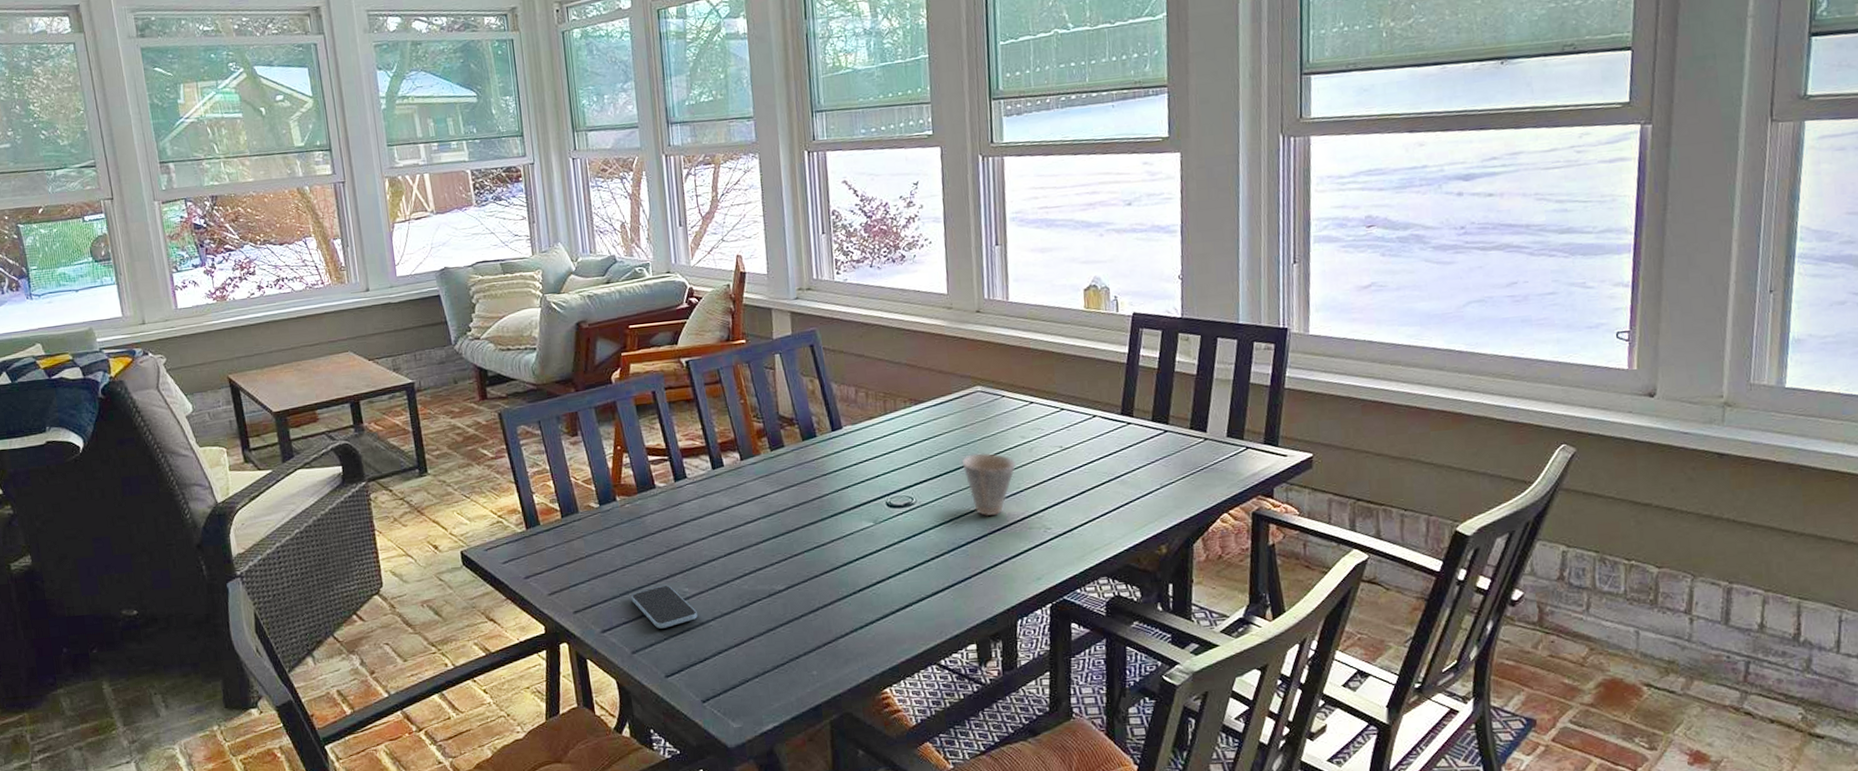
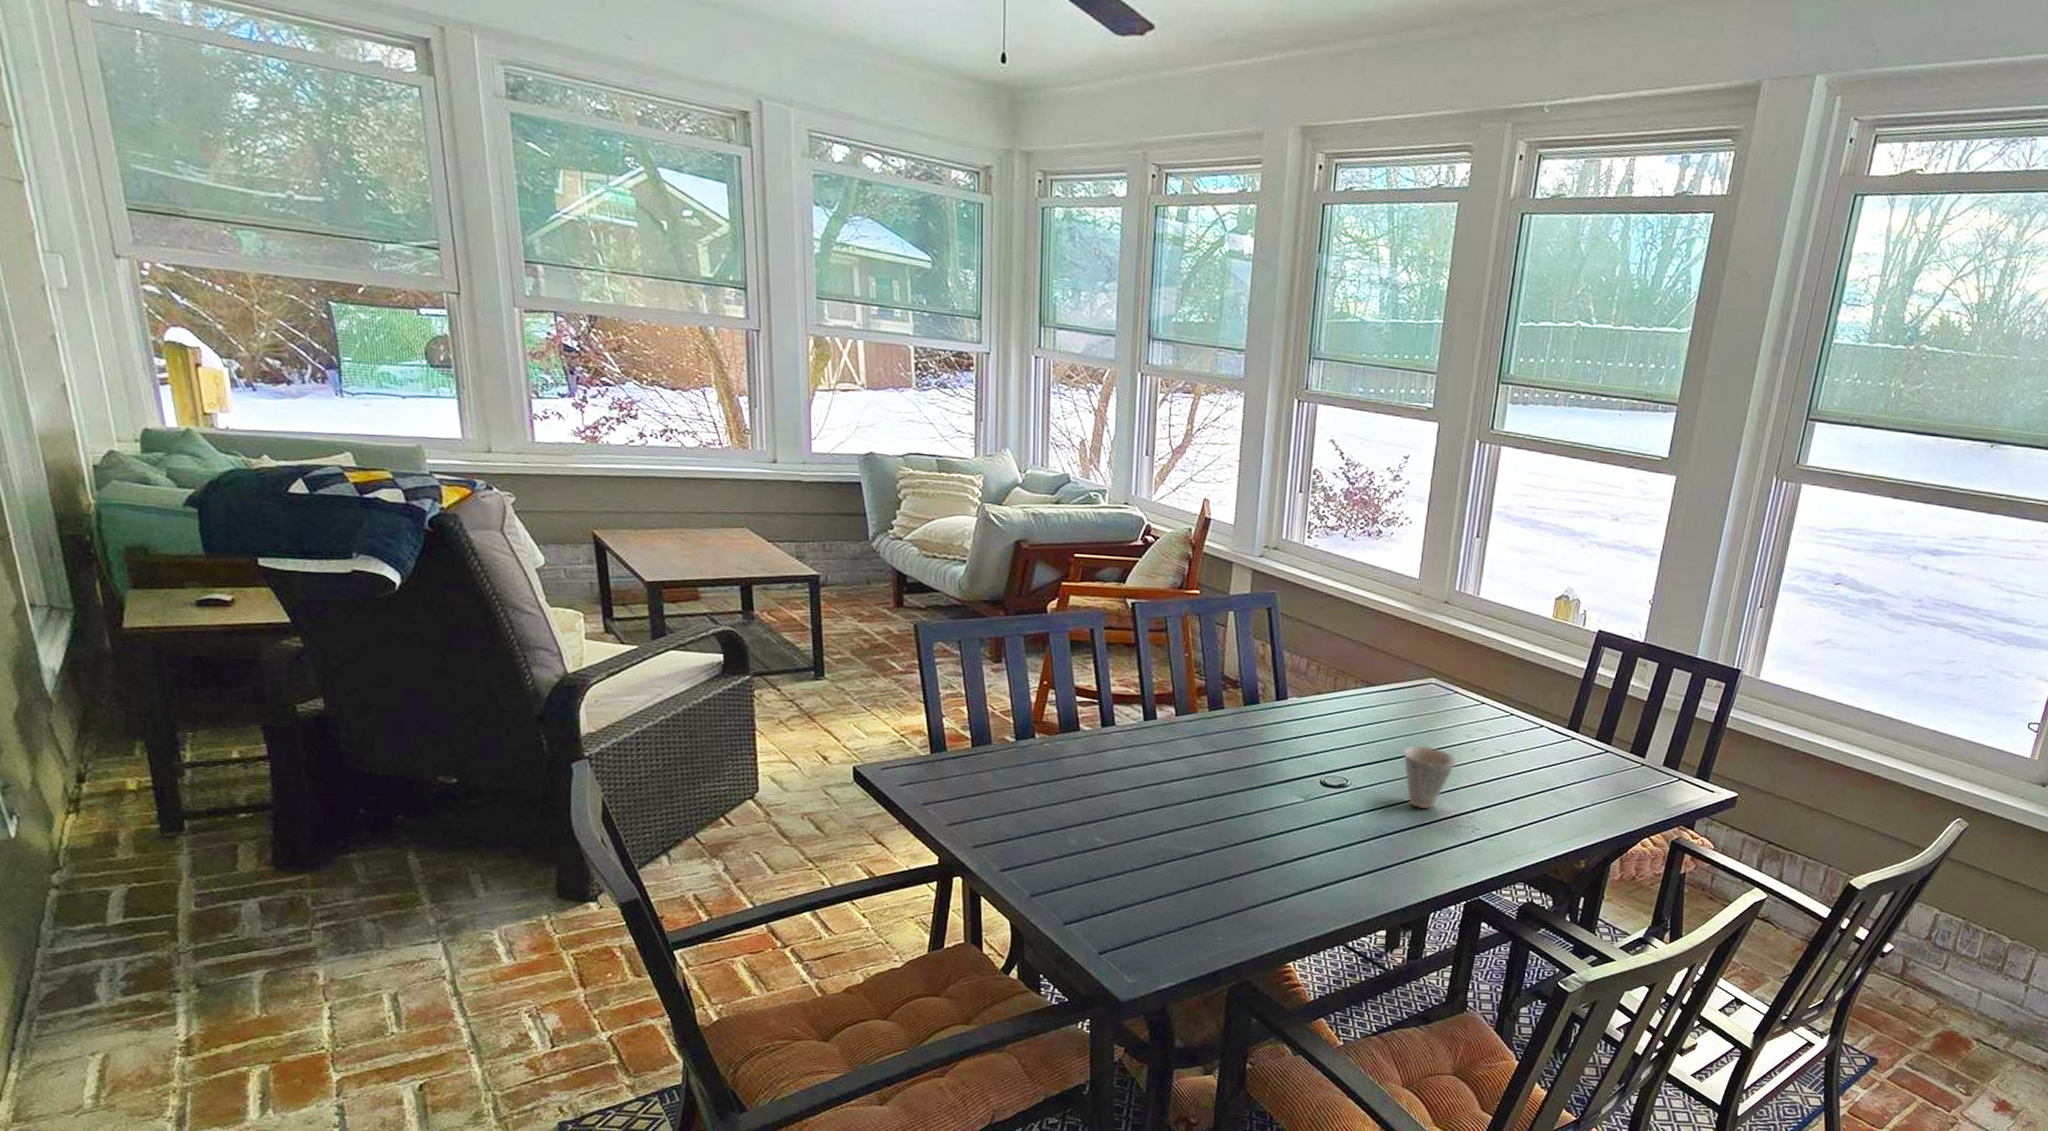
smartphone: present [631,585,698,629] -> none [1037,831,1106,876]

